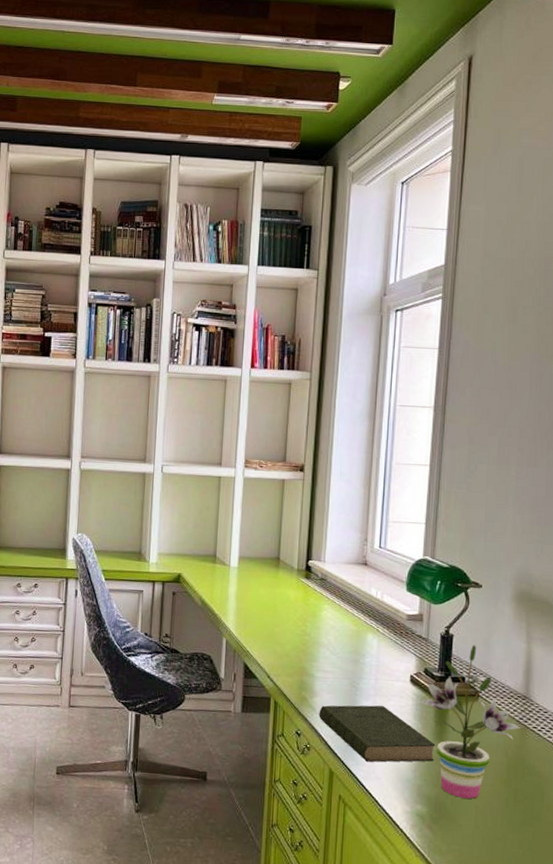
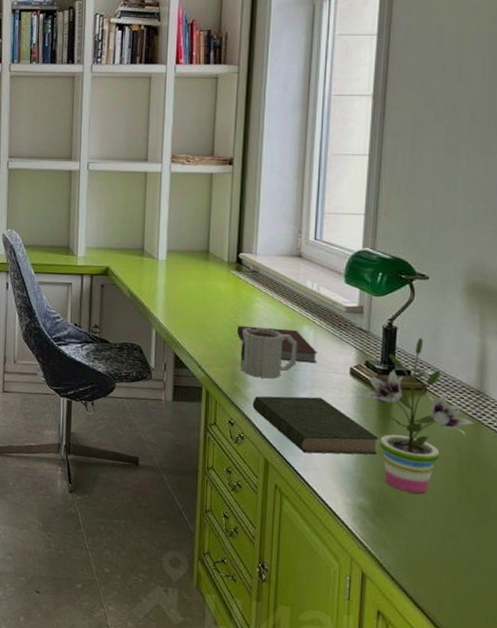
notebook: none [304,633,381,670] -> present [236,325,318,362]
mug: none [307,635,362,688] -> present [240,327,298,379]

